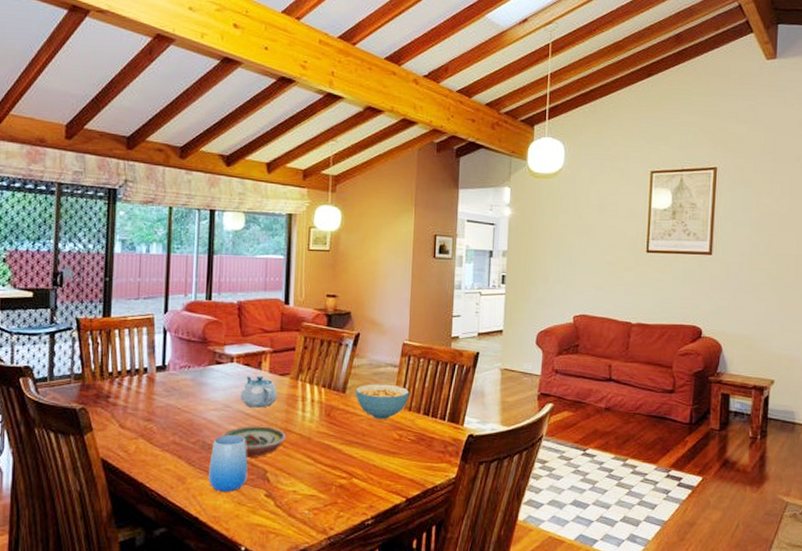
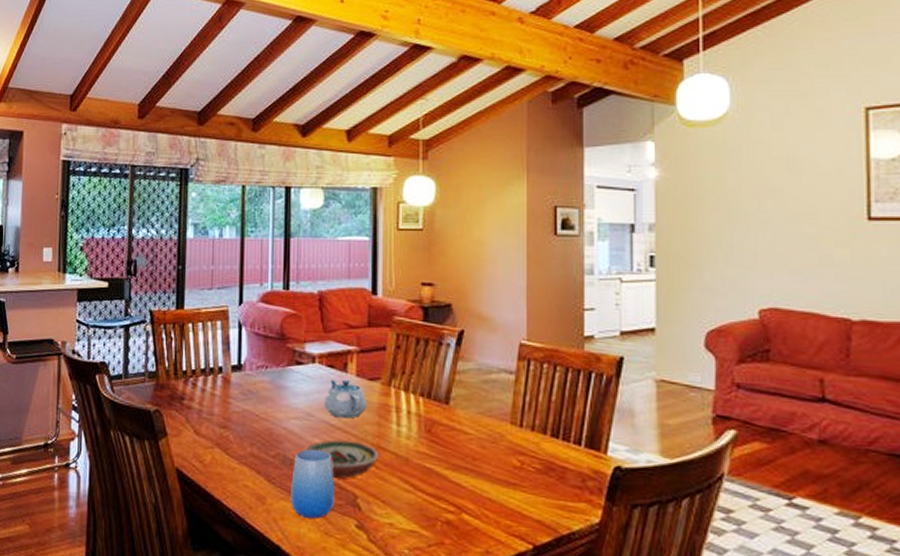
cereal bowl: present [356,384,410,420] -> none [462,394,532,441]

